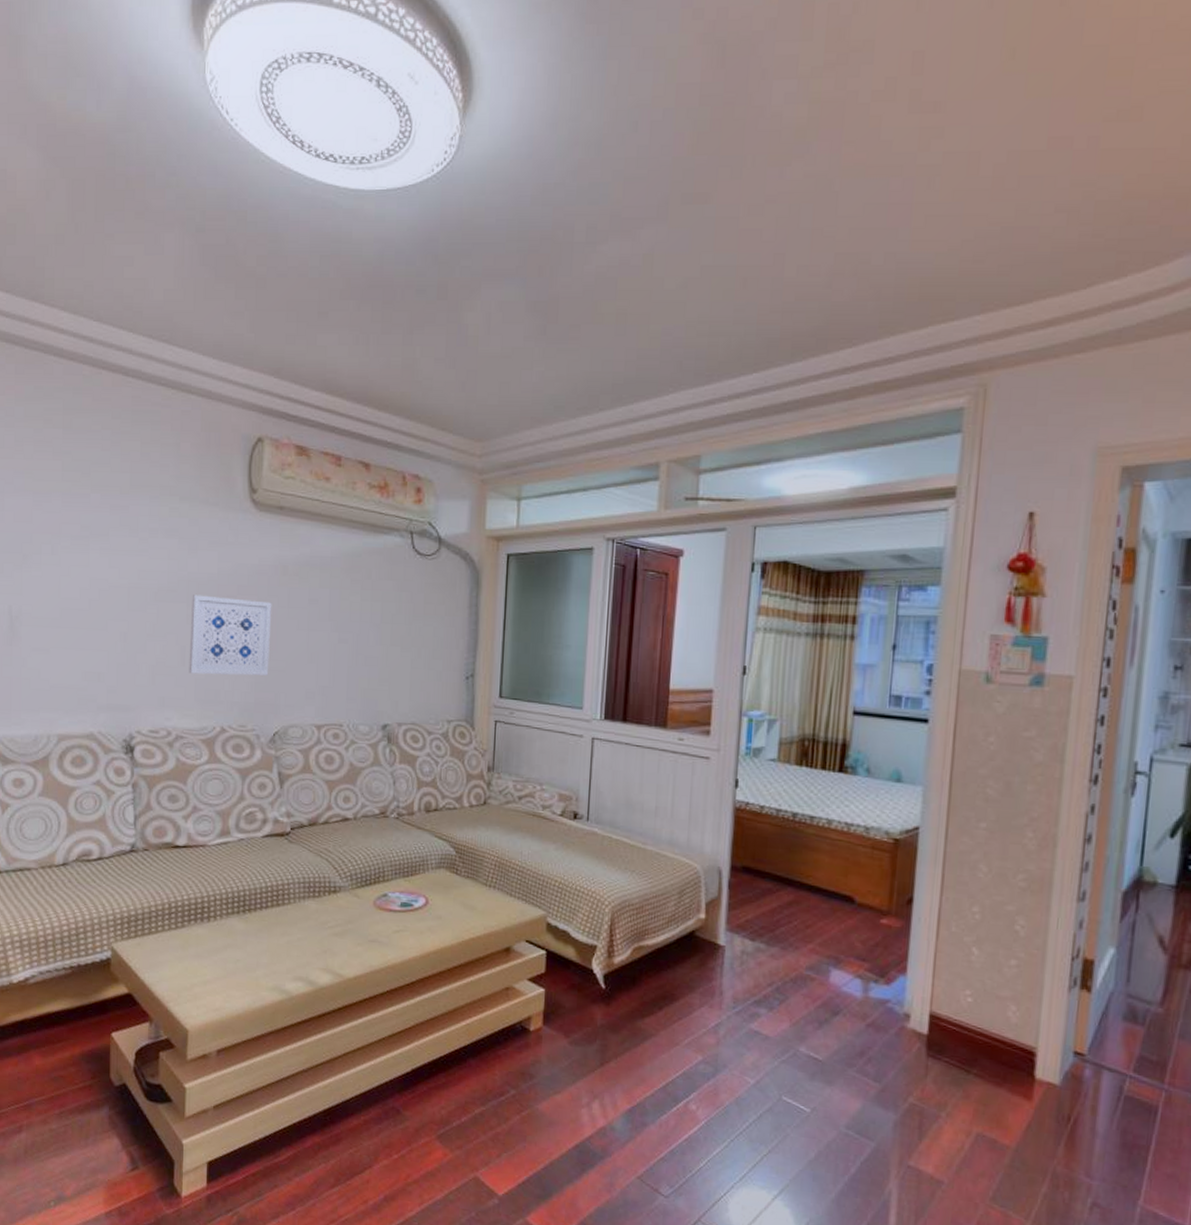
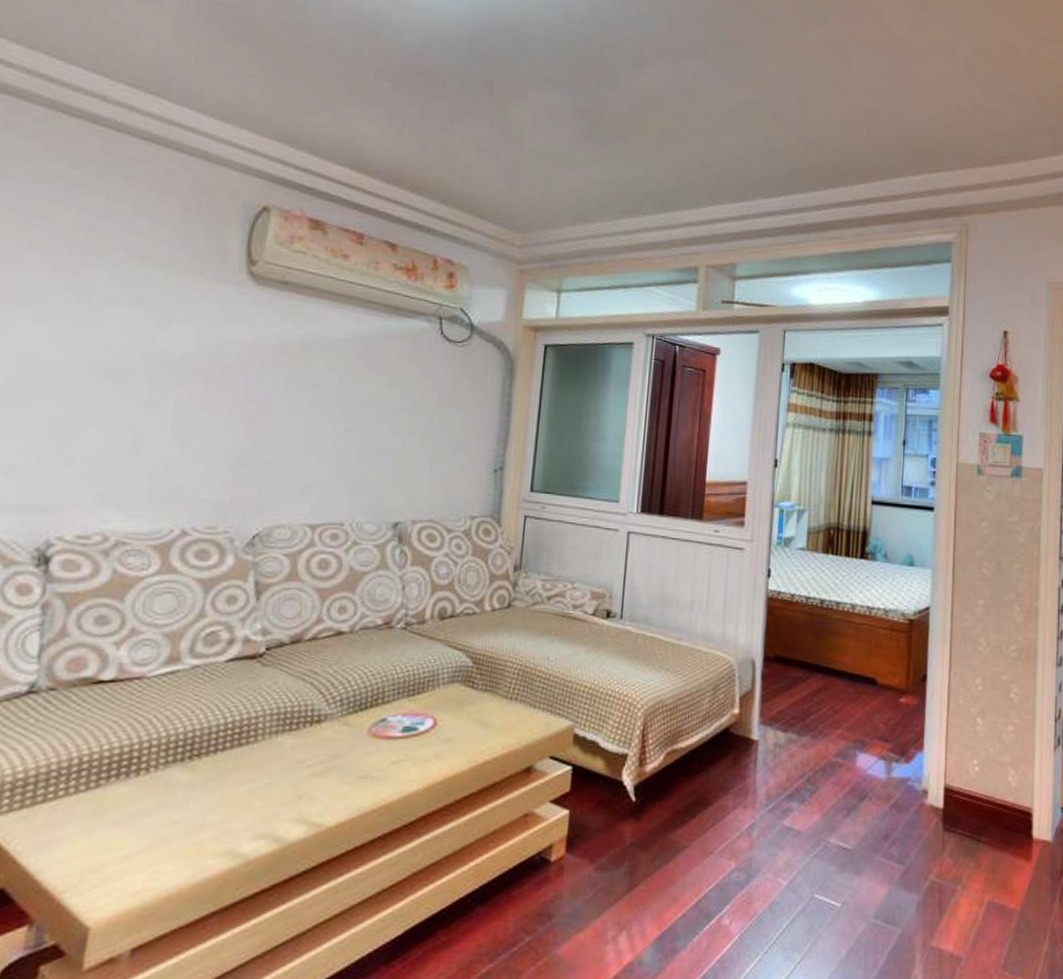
wall art: present [189,595,272,676] -> none [143,374,265,469]

